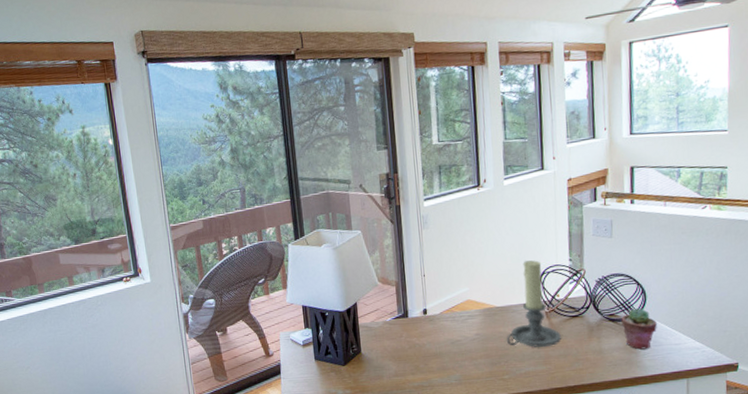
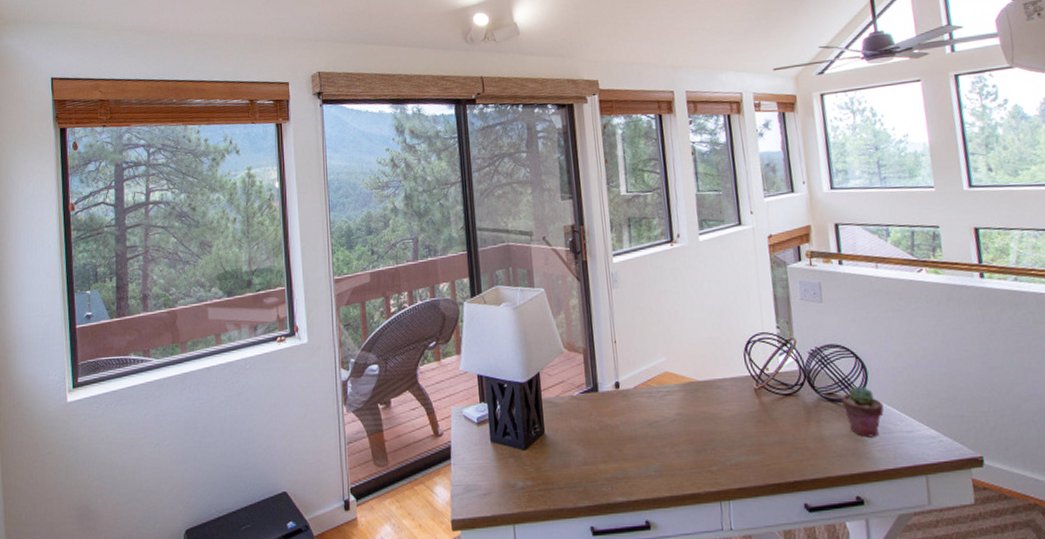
candle holder: present [506,260,561,347] -> none [711,327,775,432]

